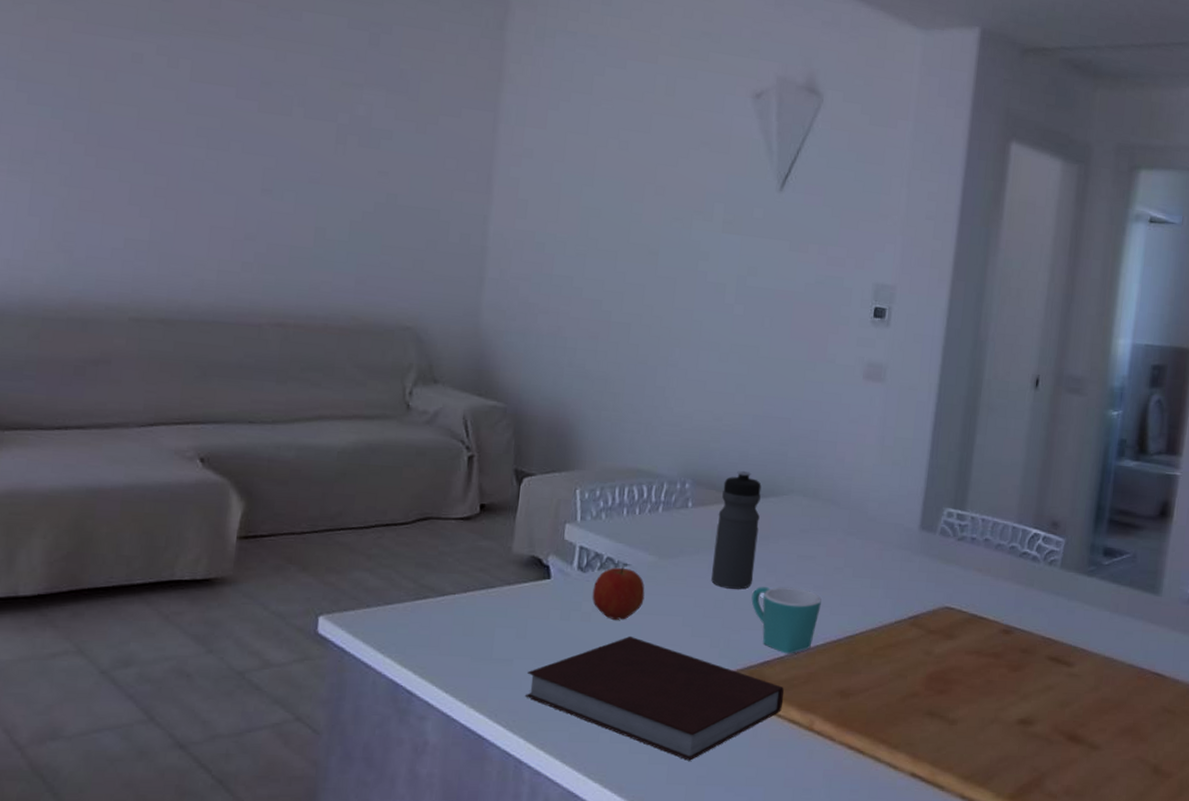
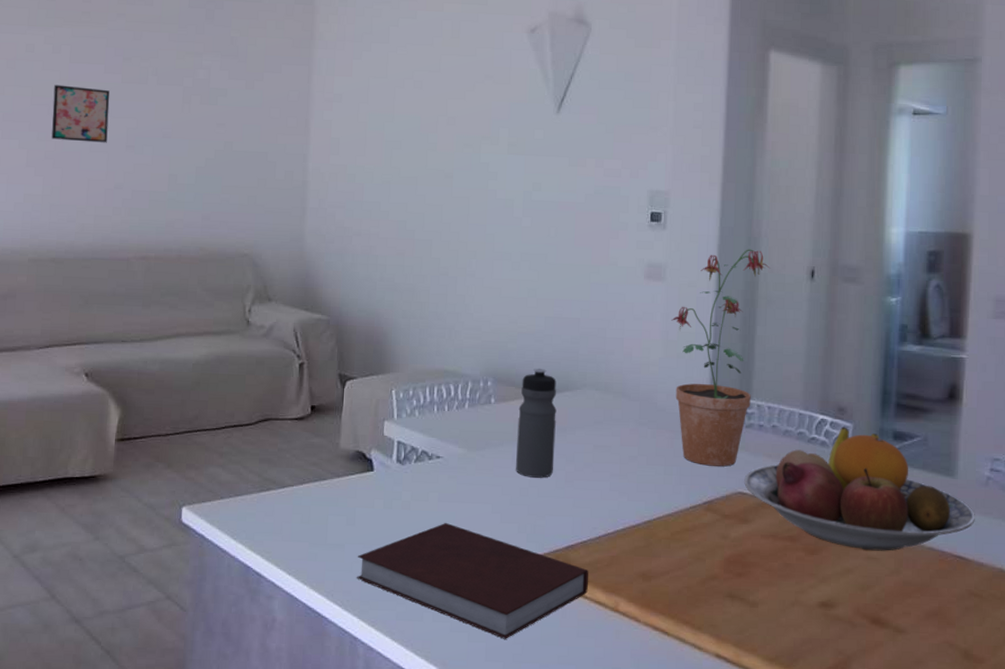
wall art: none [163,106,242,184] -> present [51,84,110,143]
apple: present [592,566,645,621] -> none [410,458,457,509]
mug: present [751,587,821,654] -> none [553,475,619,539]
potted plant: none [887,353,995,581] -> present [671,249,770,467]
fruit bowl: none [952,541,1176,668] -> present [744,426,975,551]

